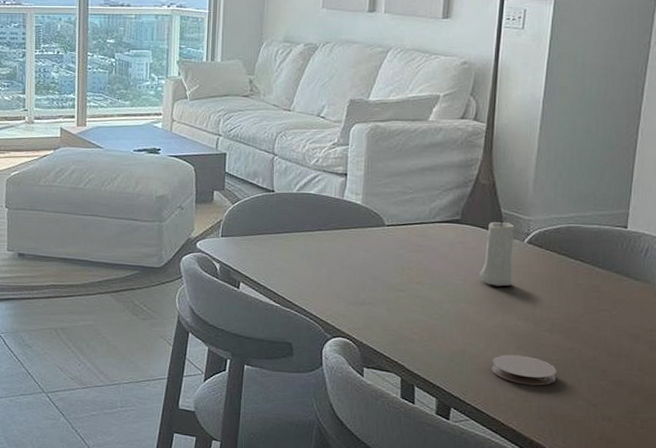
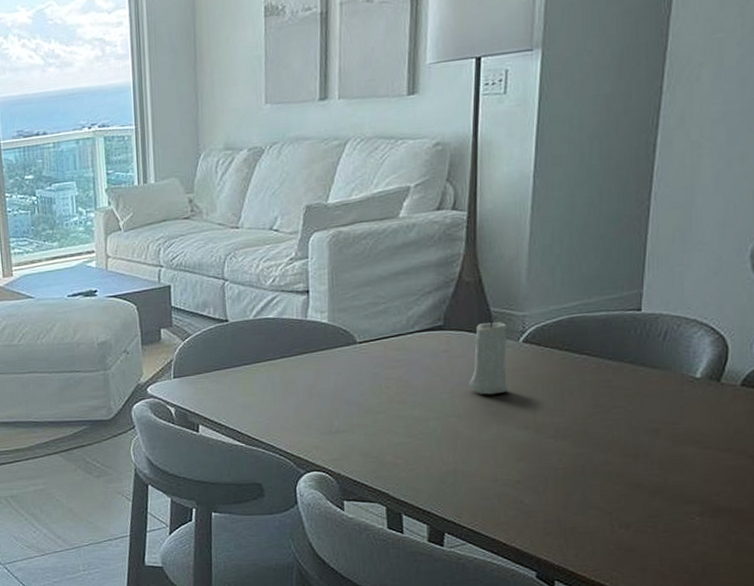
coaster: present [491,354,557,386] -> none [488,467,564,500]

